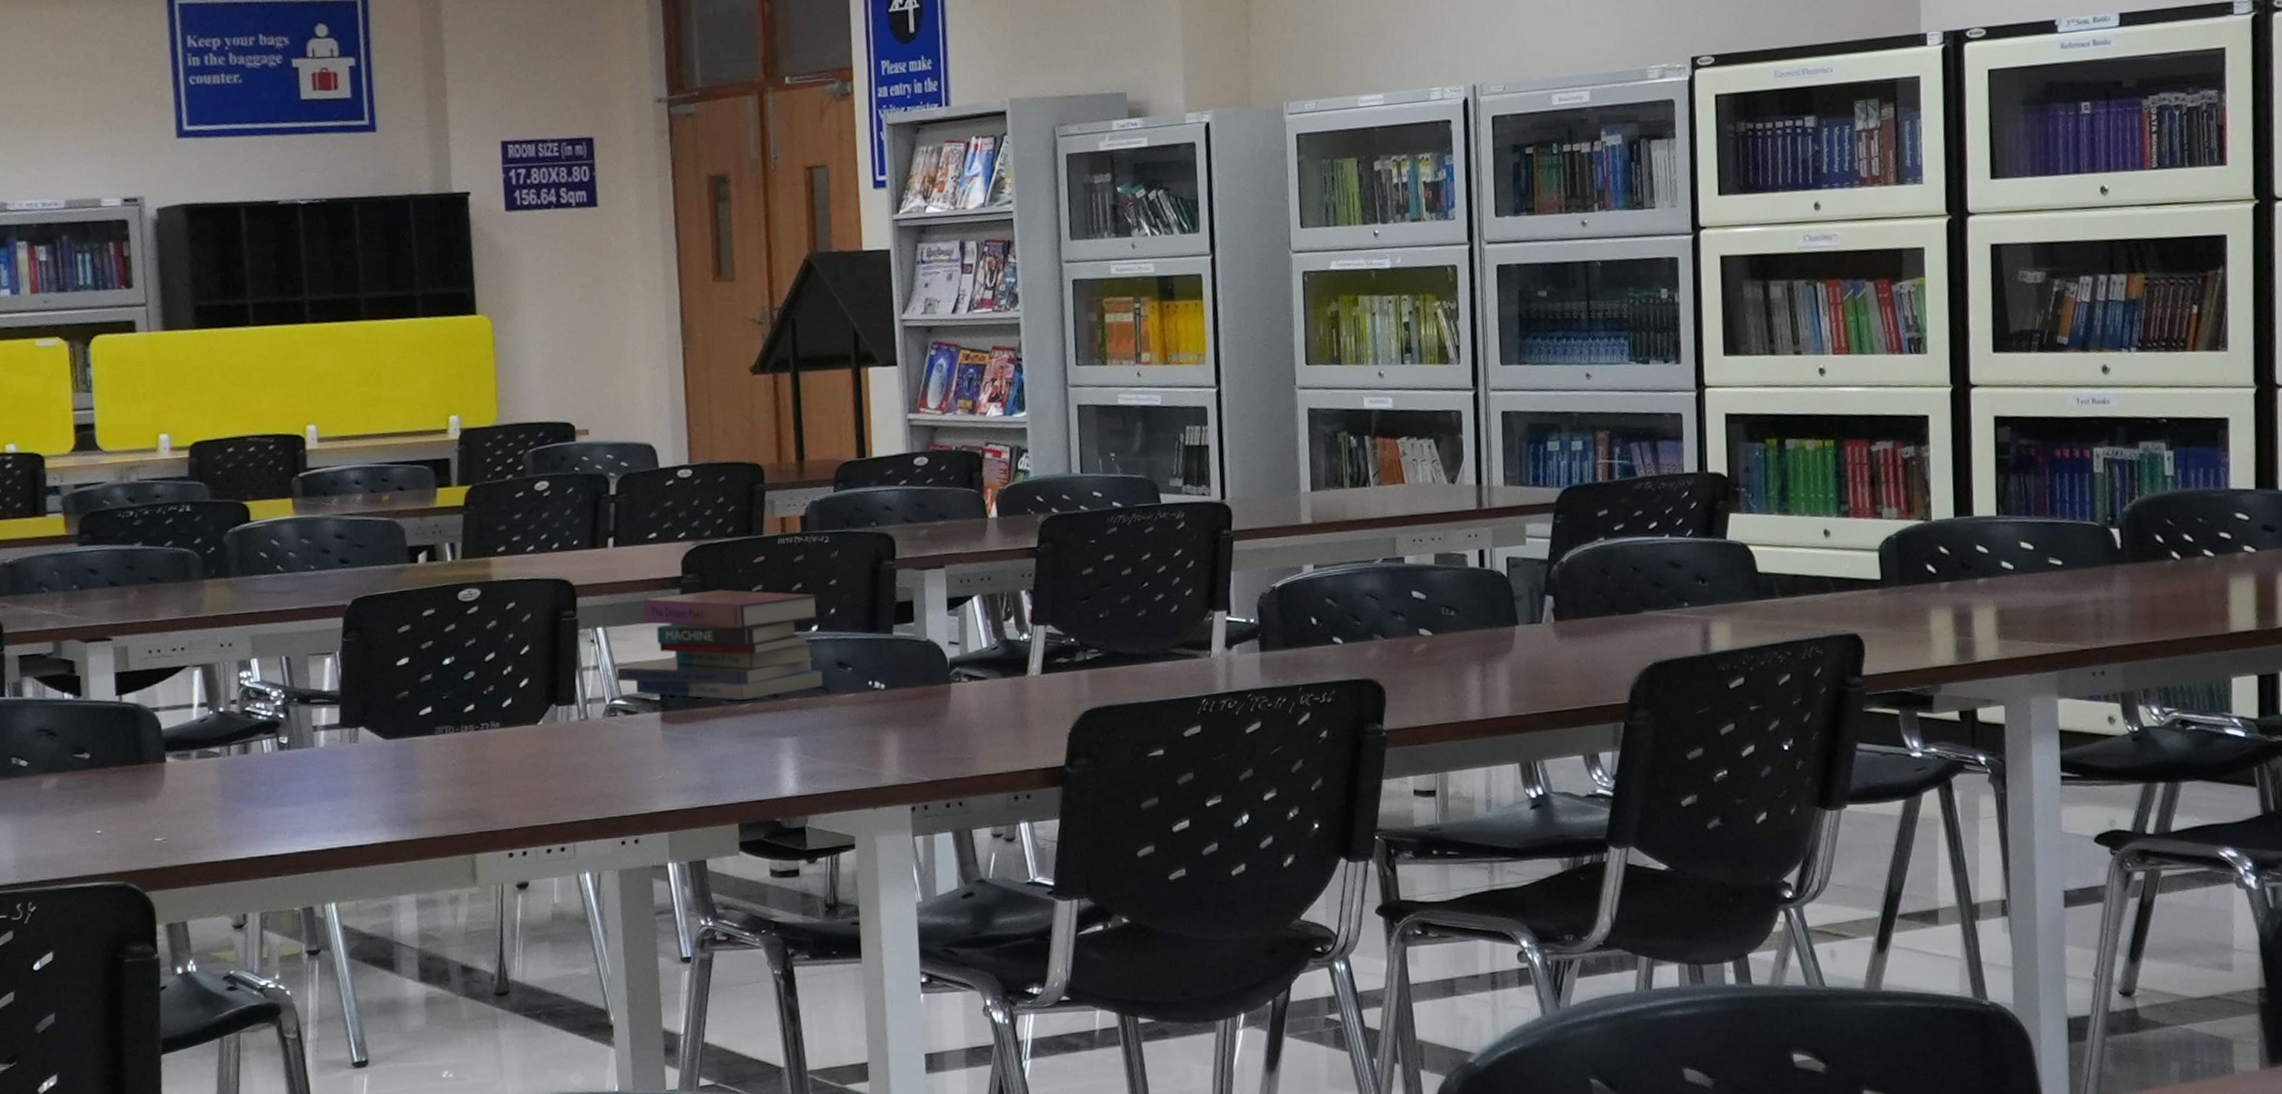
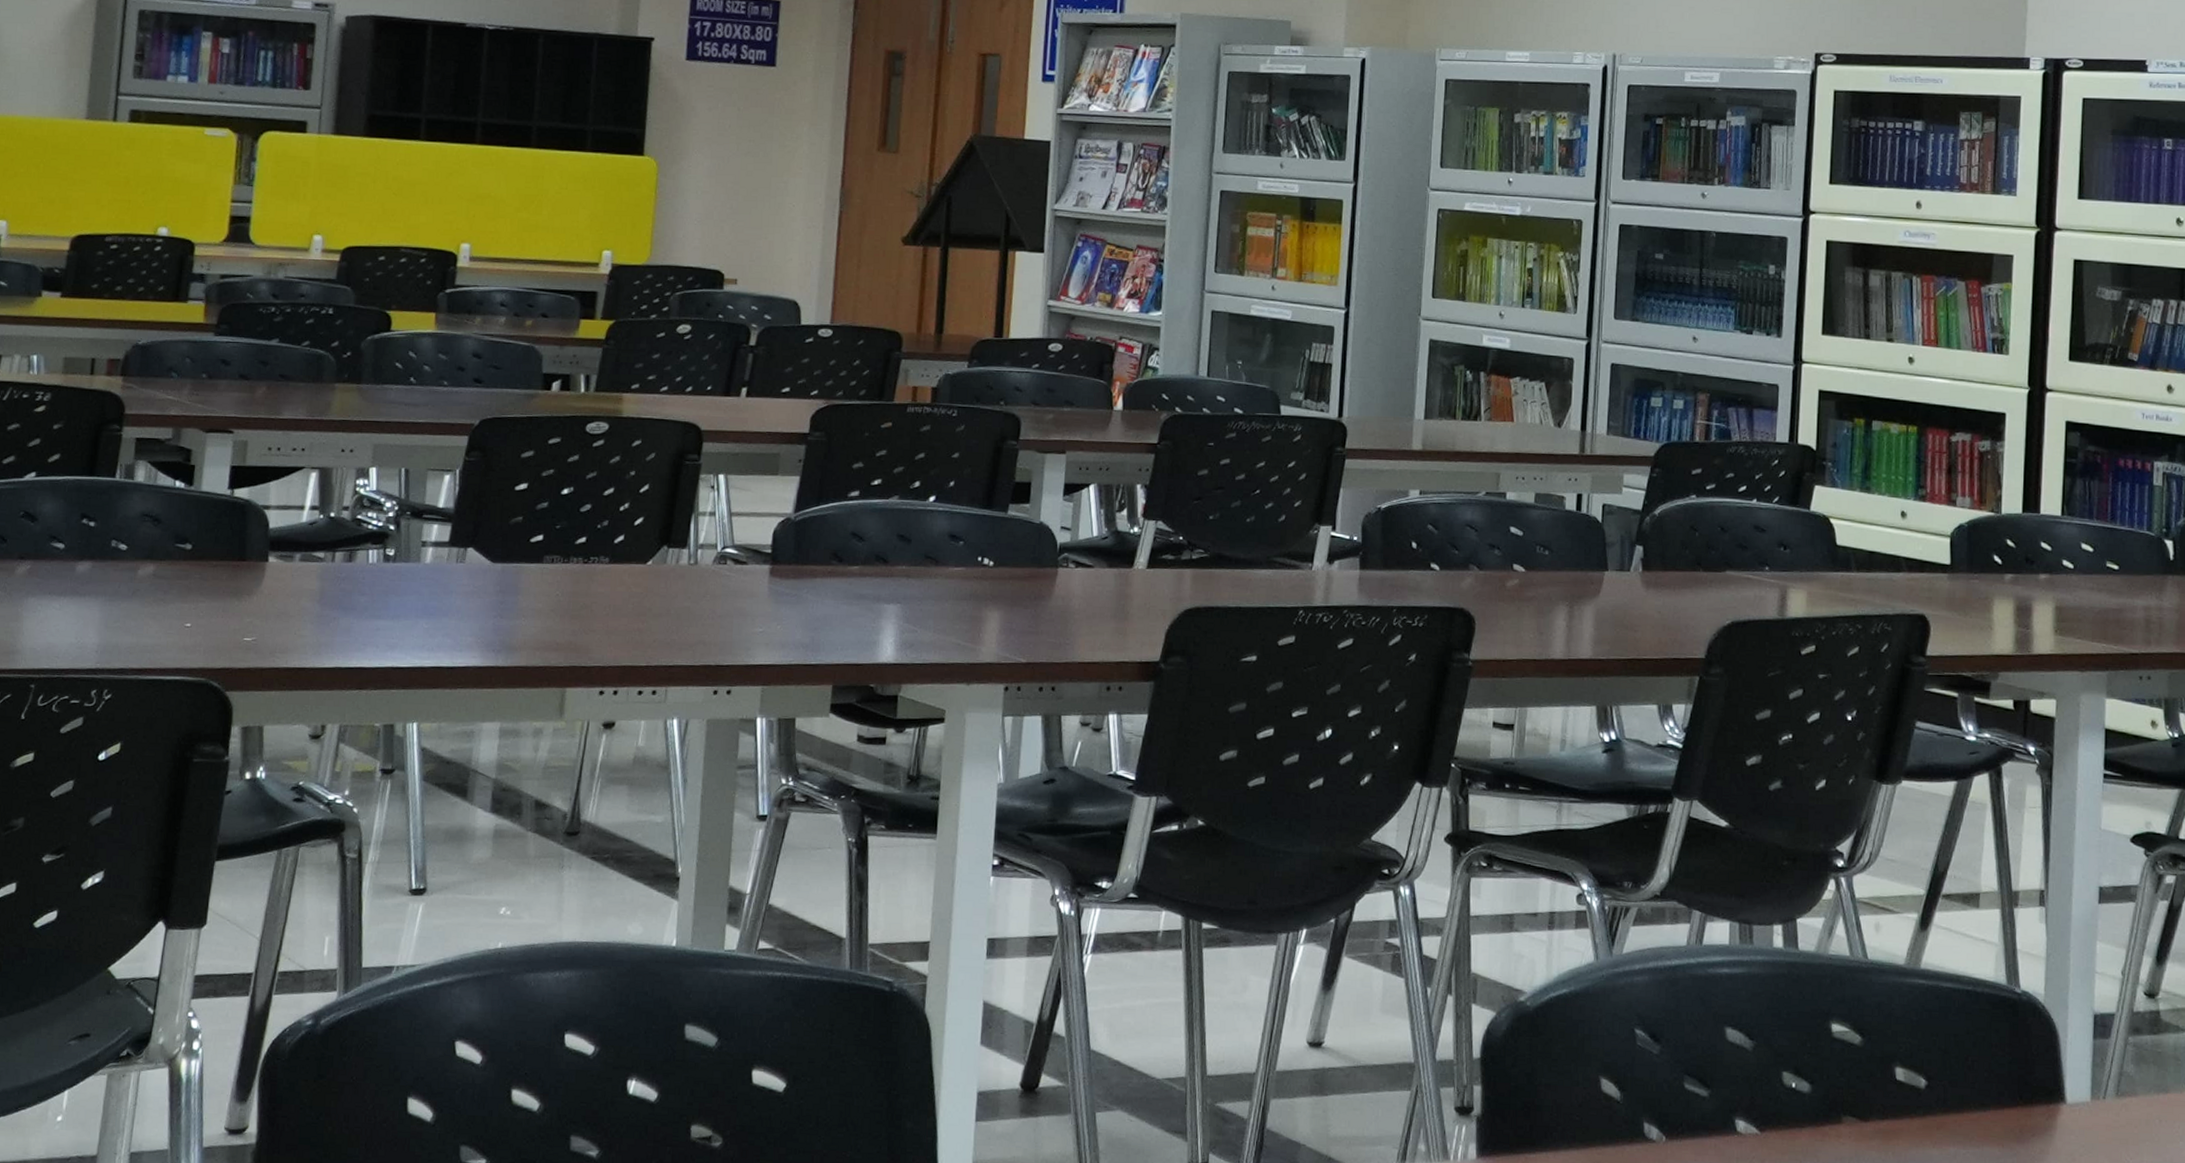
books: present [616,589,824,700] -> none [731,450,939,562]

